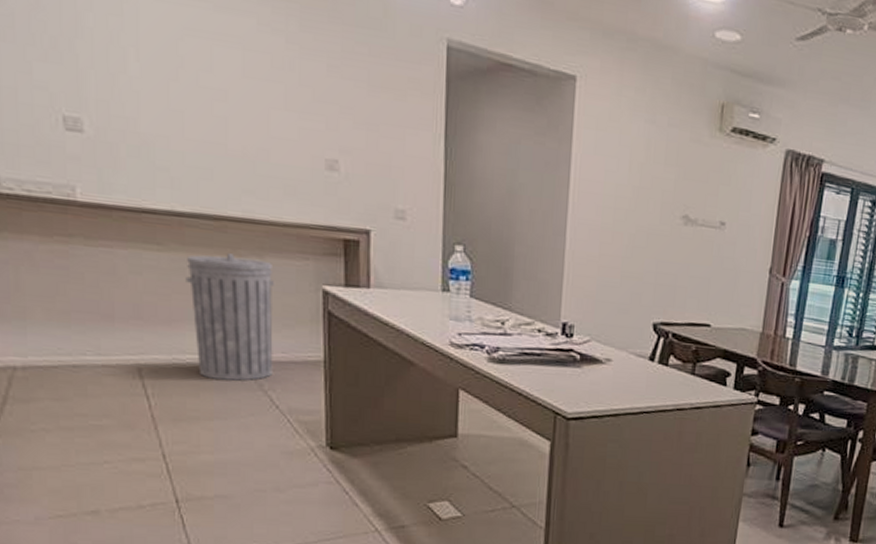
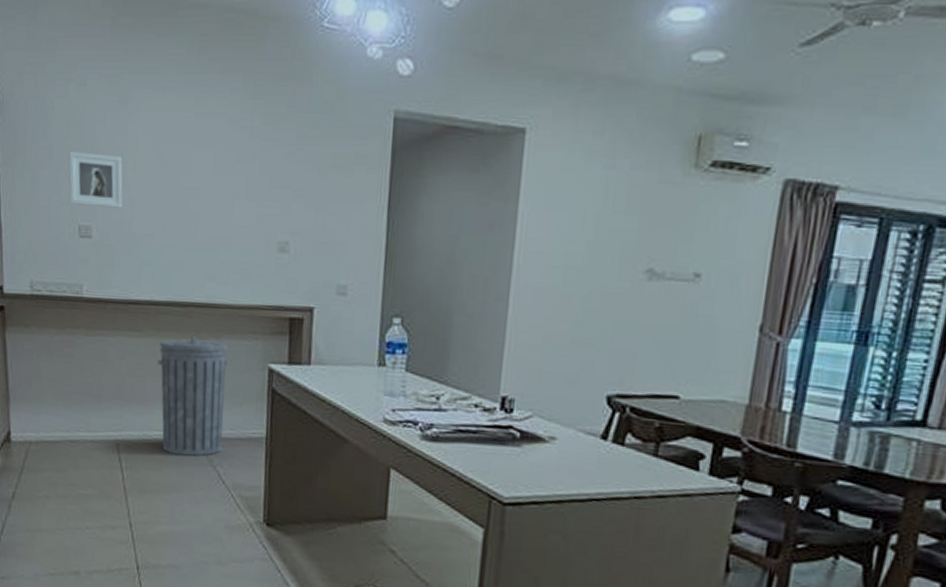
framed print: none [41,25,123,102] -> present [69,151,123,208]

